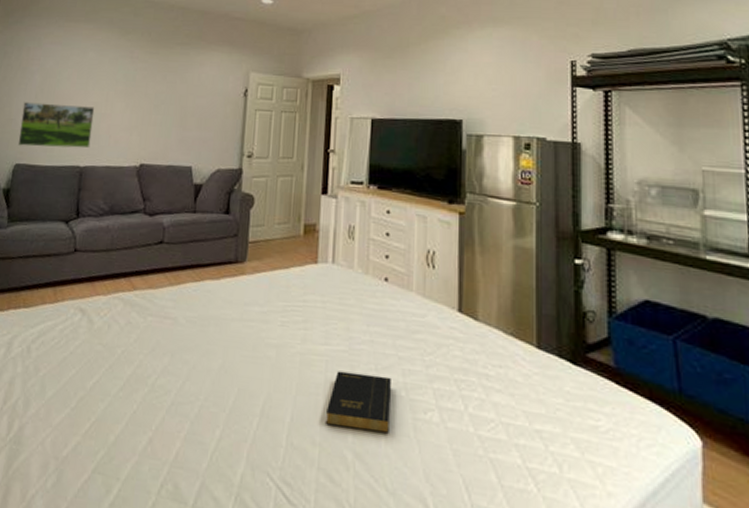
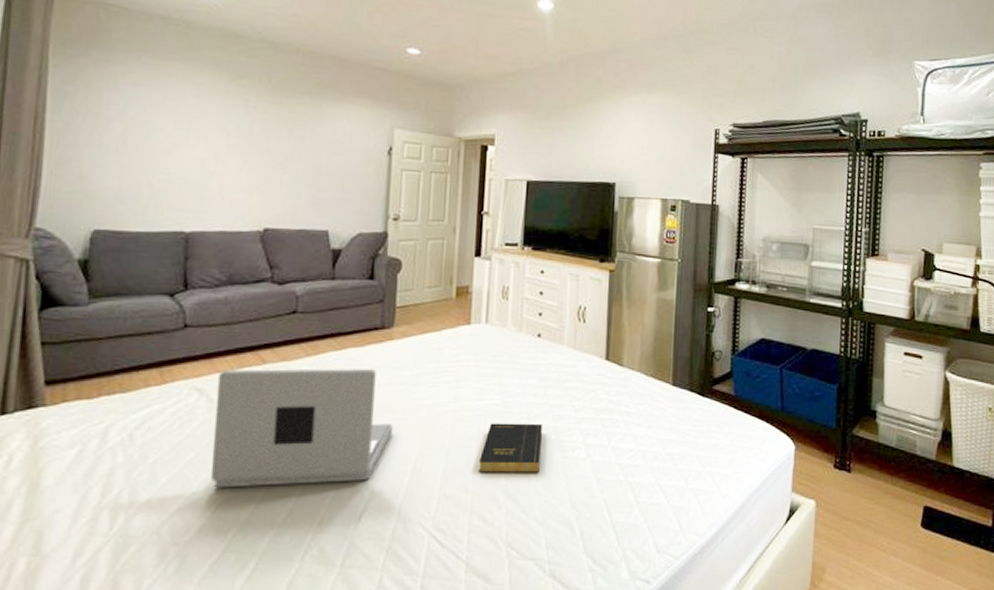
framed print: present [17,102,95,149] -> none [94,155,201,212]
laptop: none [87,293,244,418] -> present [210,368,393,488]

